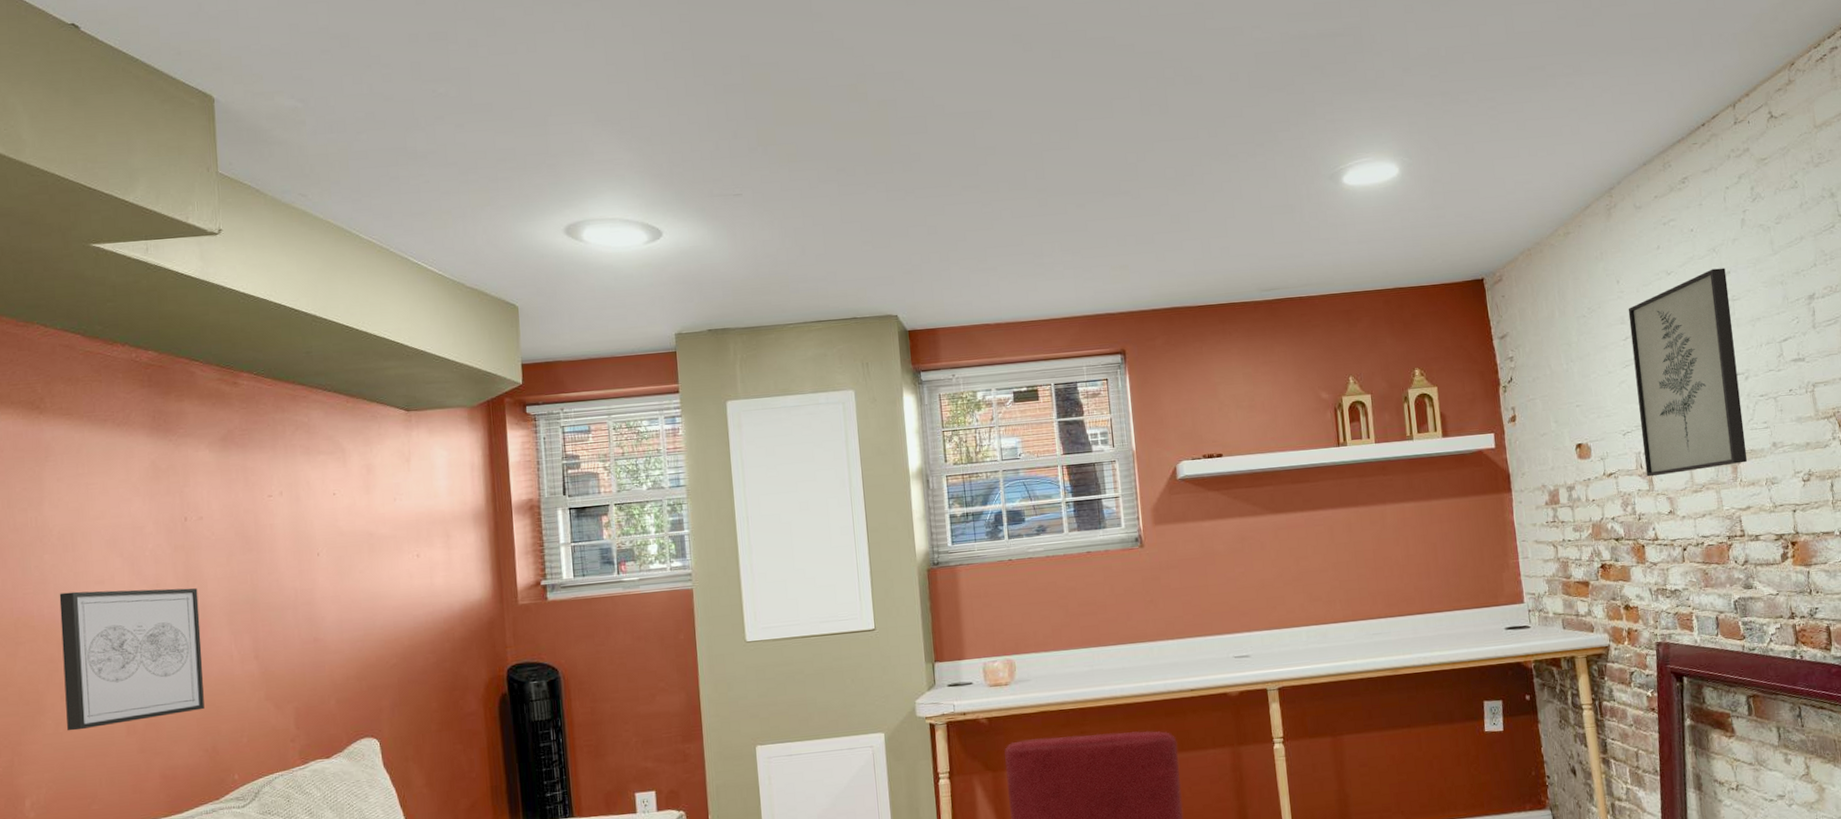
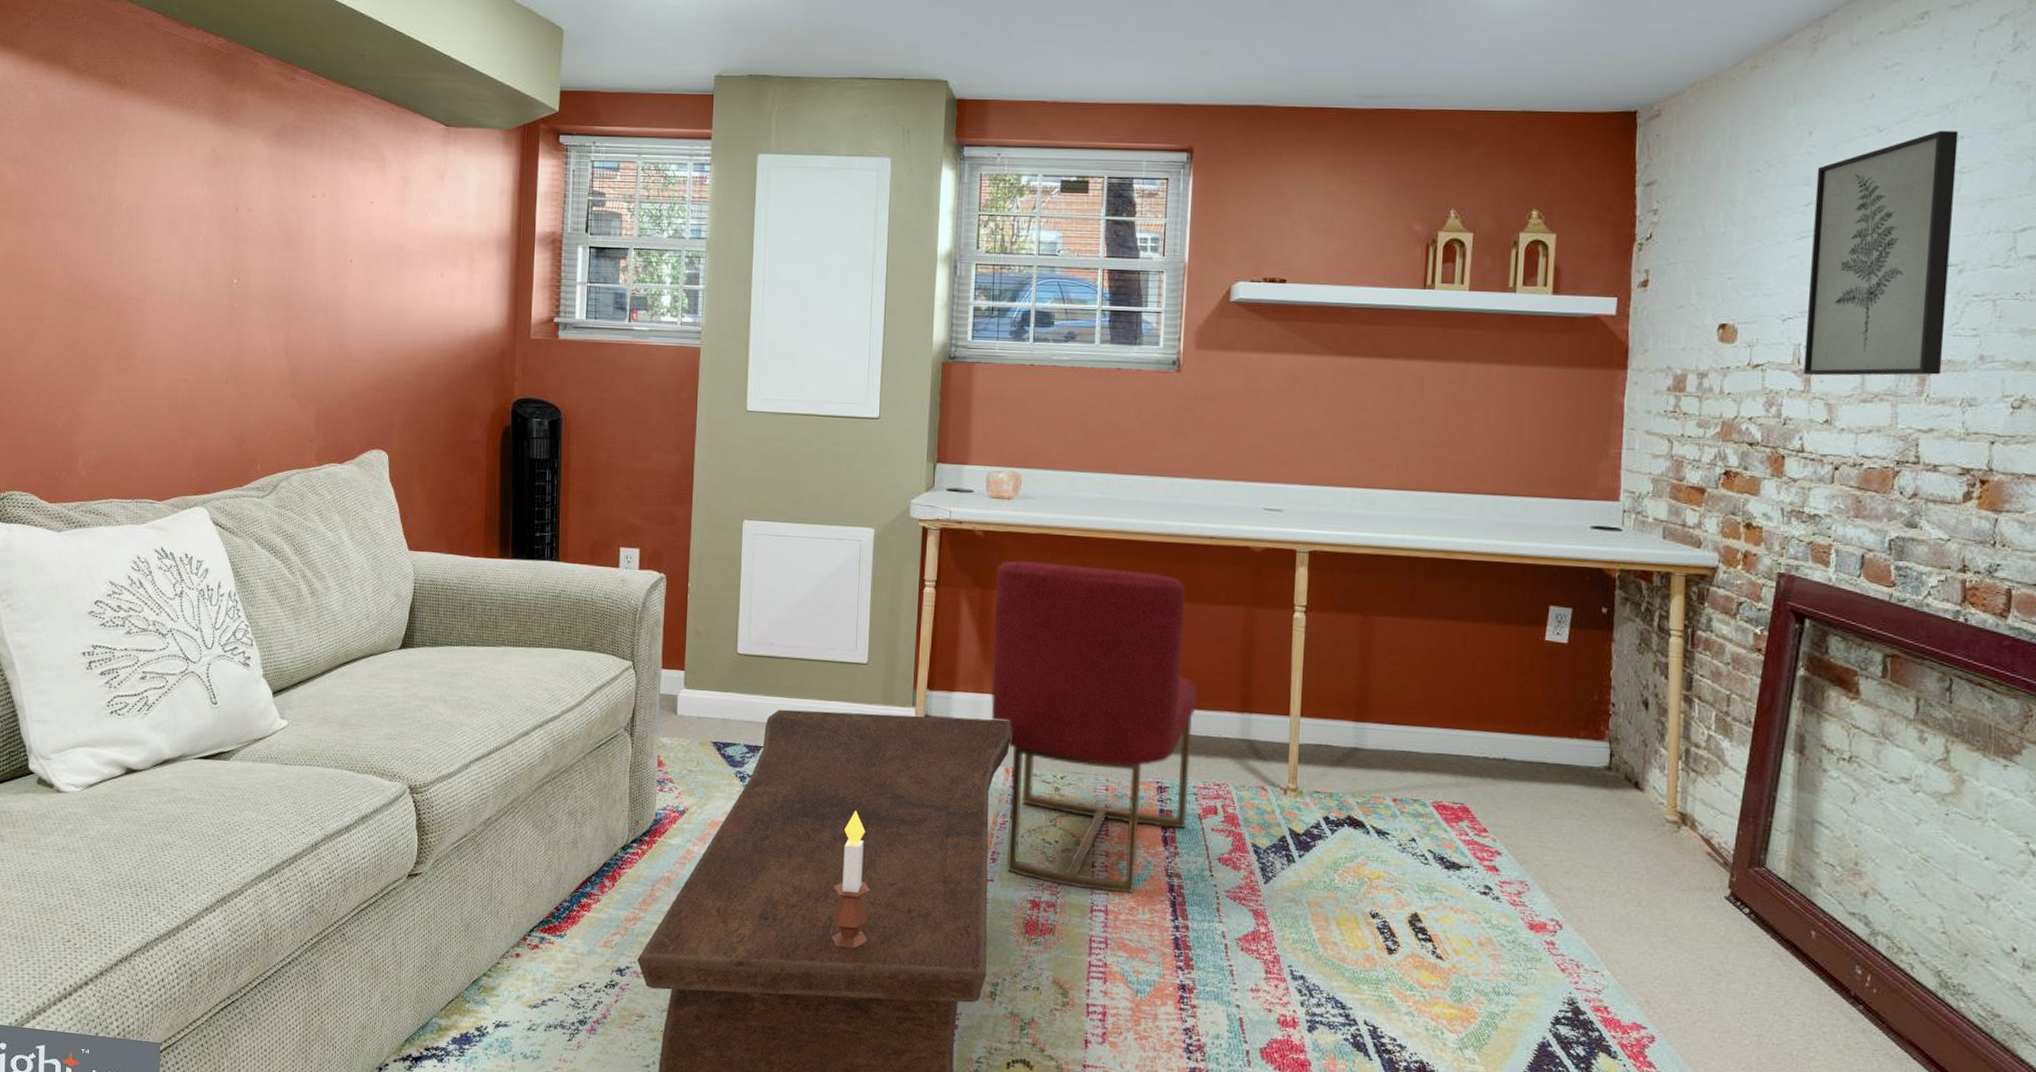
wall art: present [59,588,204,731] -> none [119,266,242,400]

